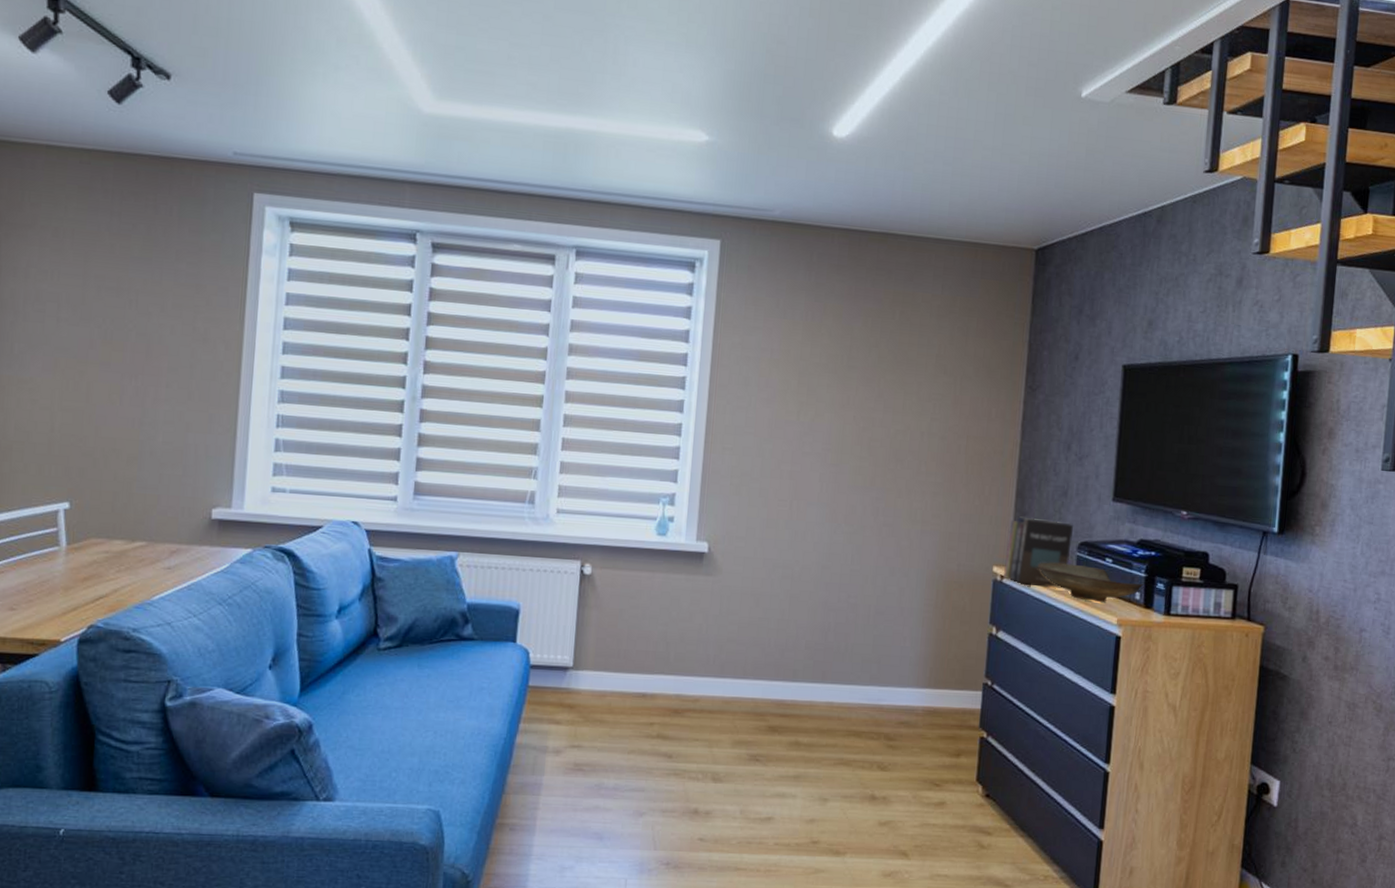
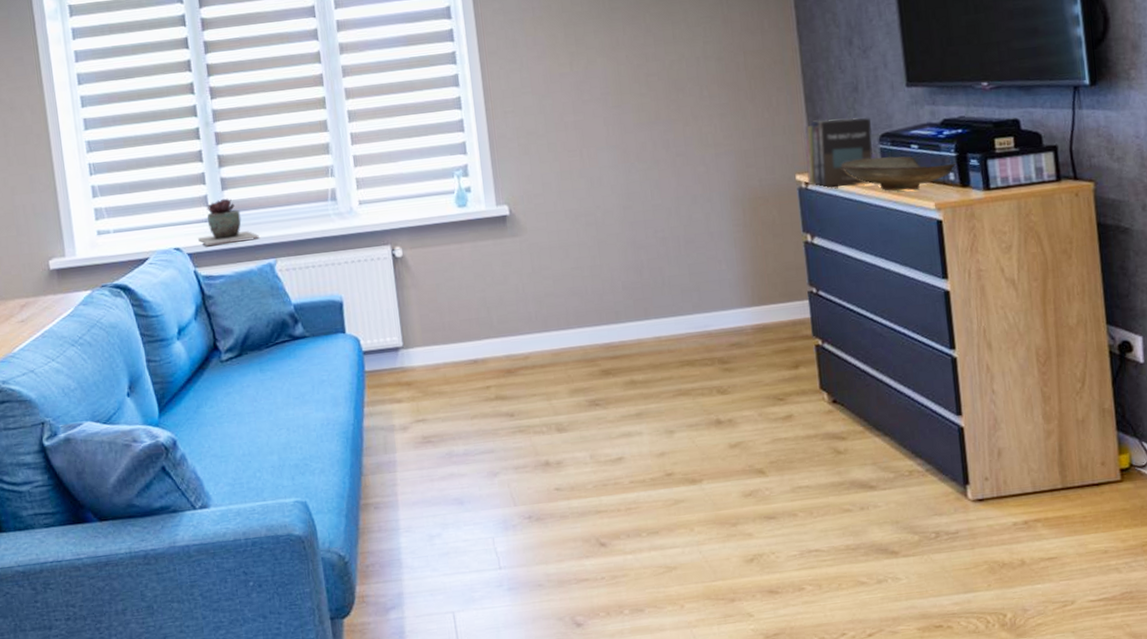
succulent plant: none [380,479,446,529] -> present [198,198,260,247]

